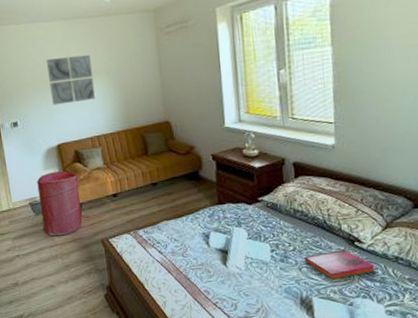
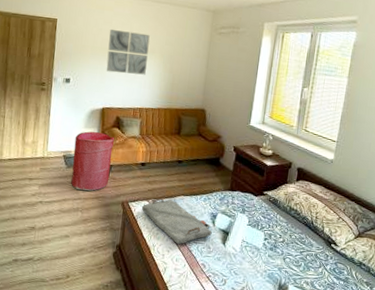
serving tray: none [123,227,209,274] -> present [141,198,212,245]
hardback book: present [305,249,375,280] -> none [289,248,343,273]

